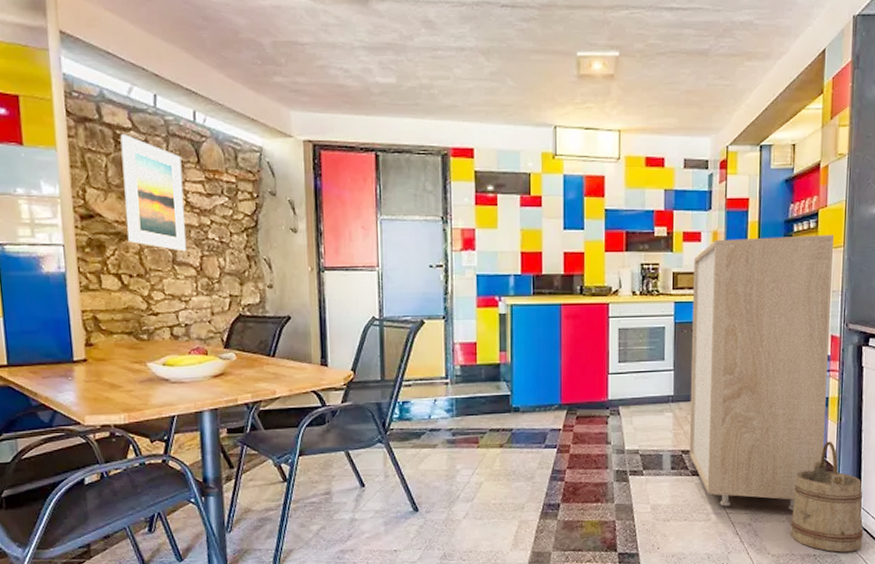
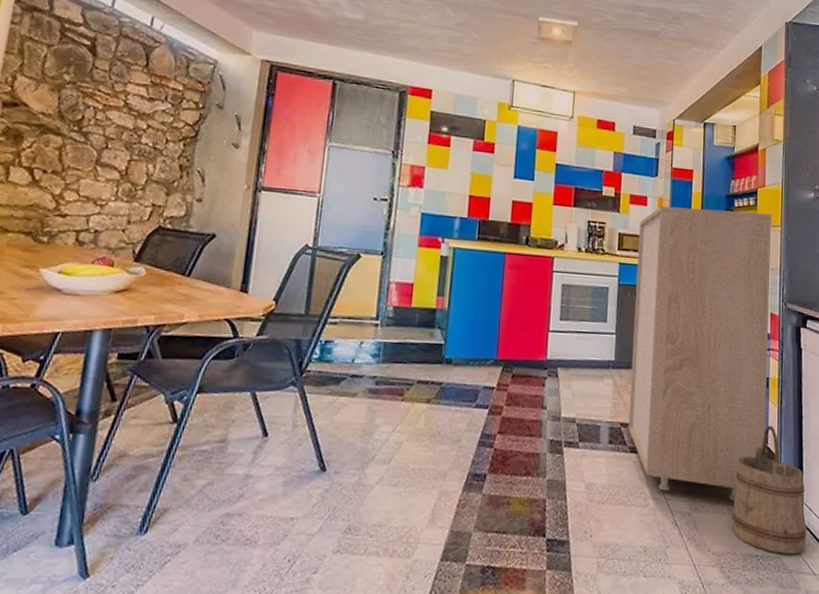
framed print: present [120,134,186,252] -> none [51,28,129,154]

